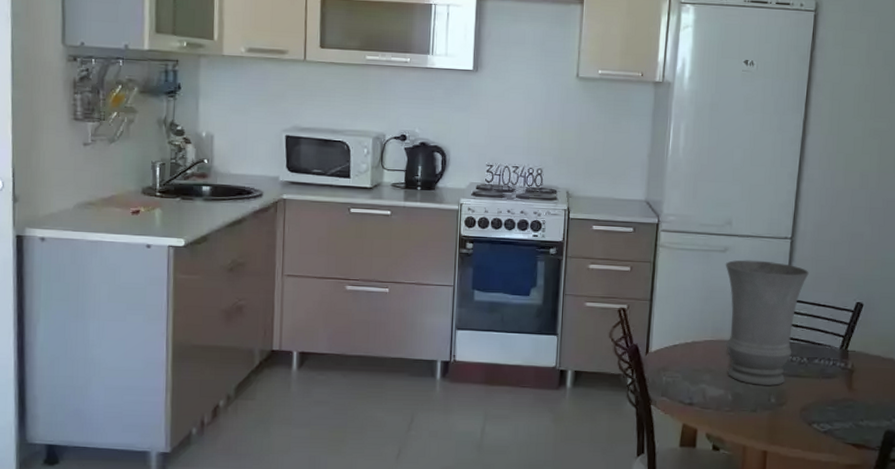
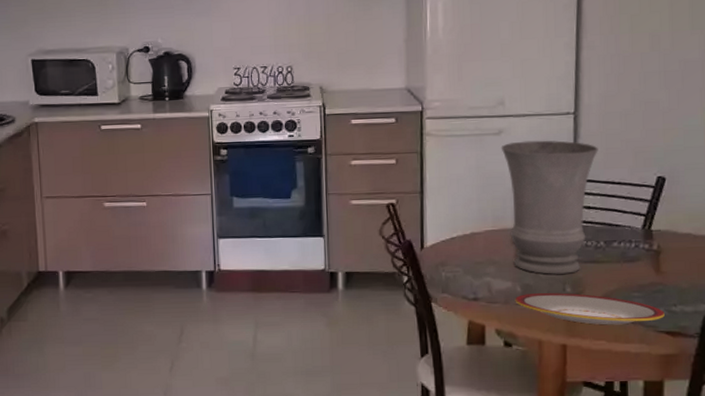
plate: none [725,402,853,435] -> present [515,293,665,325]

